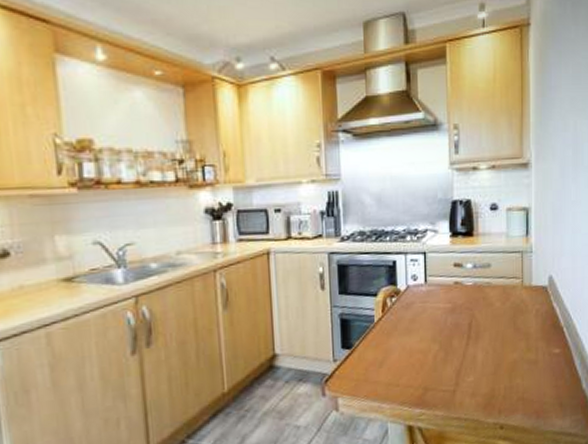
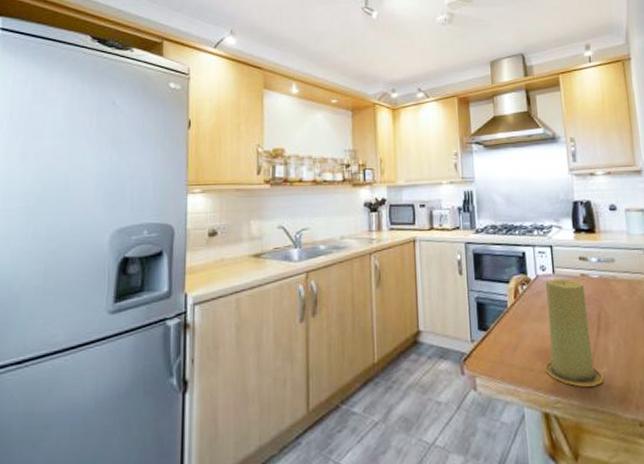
candle: none [412,287,470,398] -> present [545,278,604,387]

